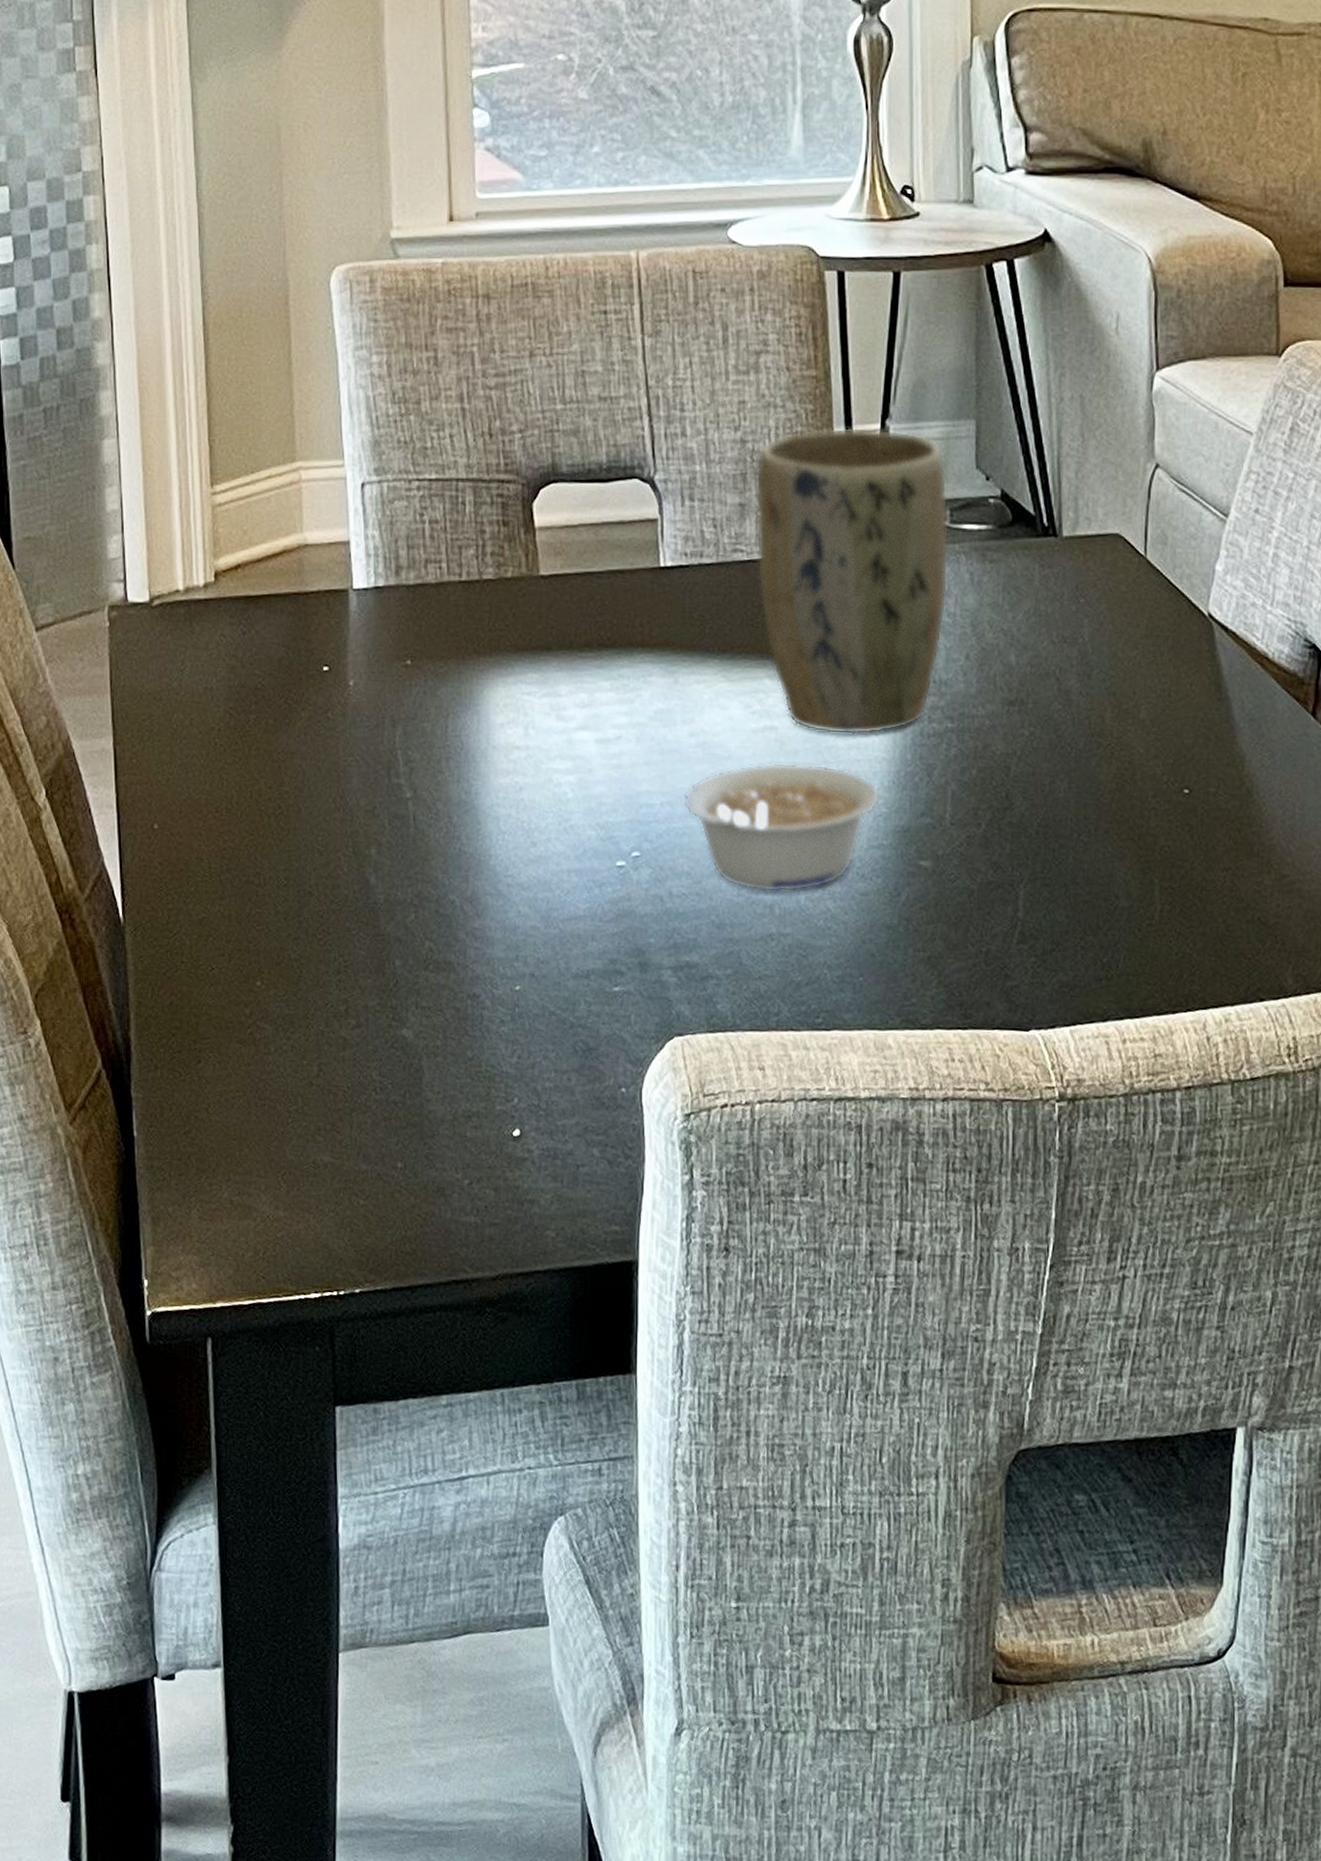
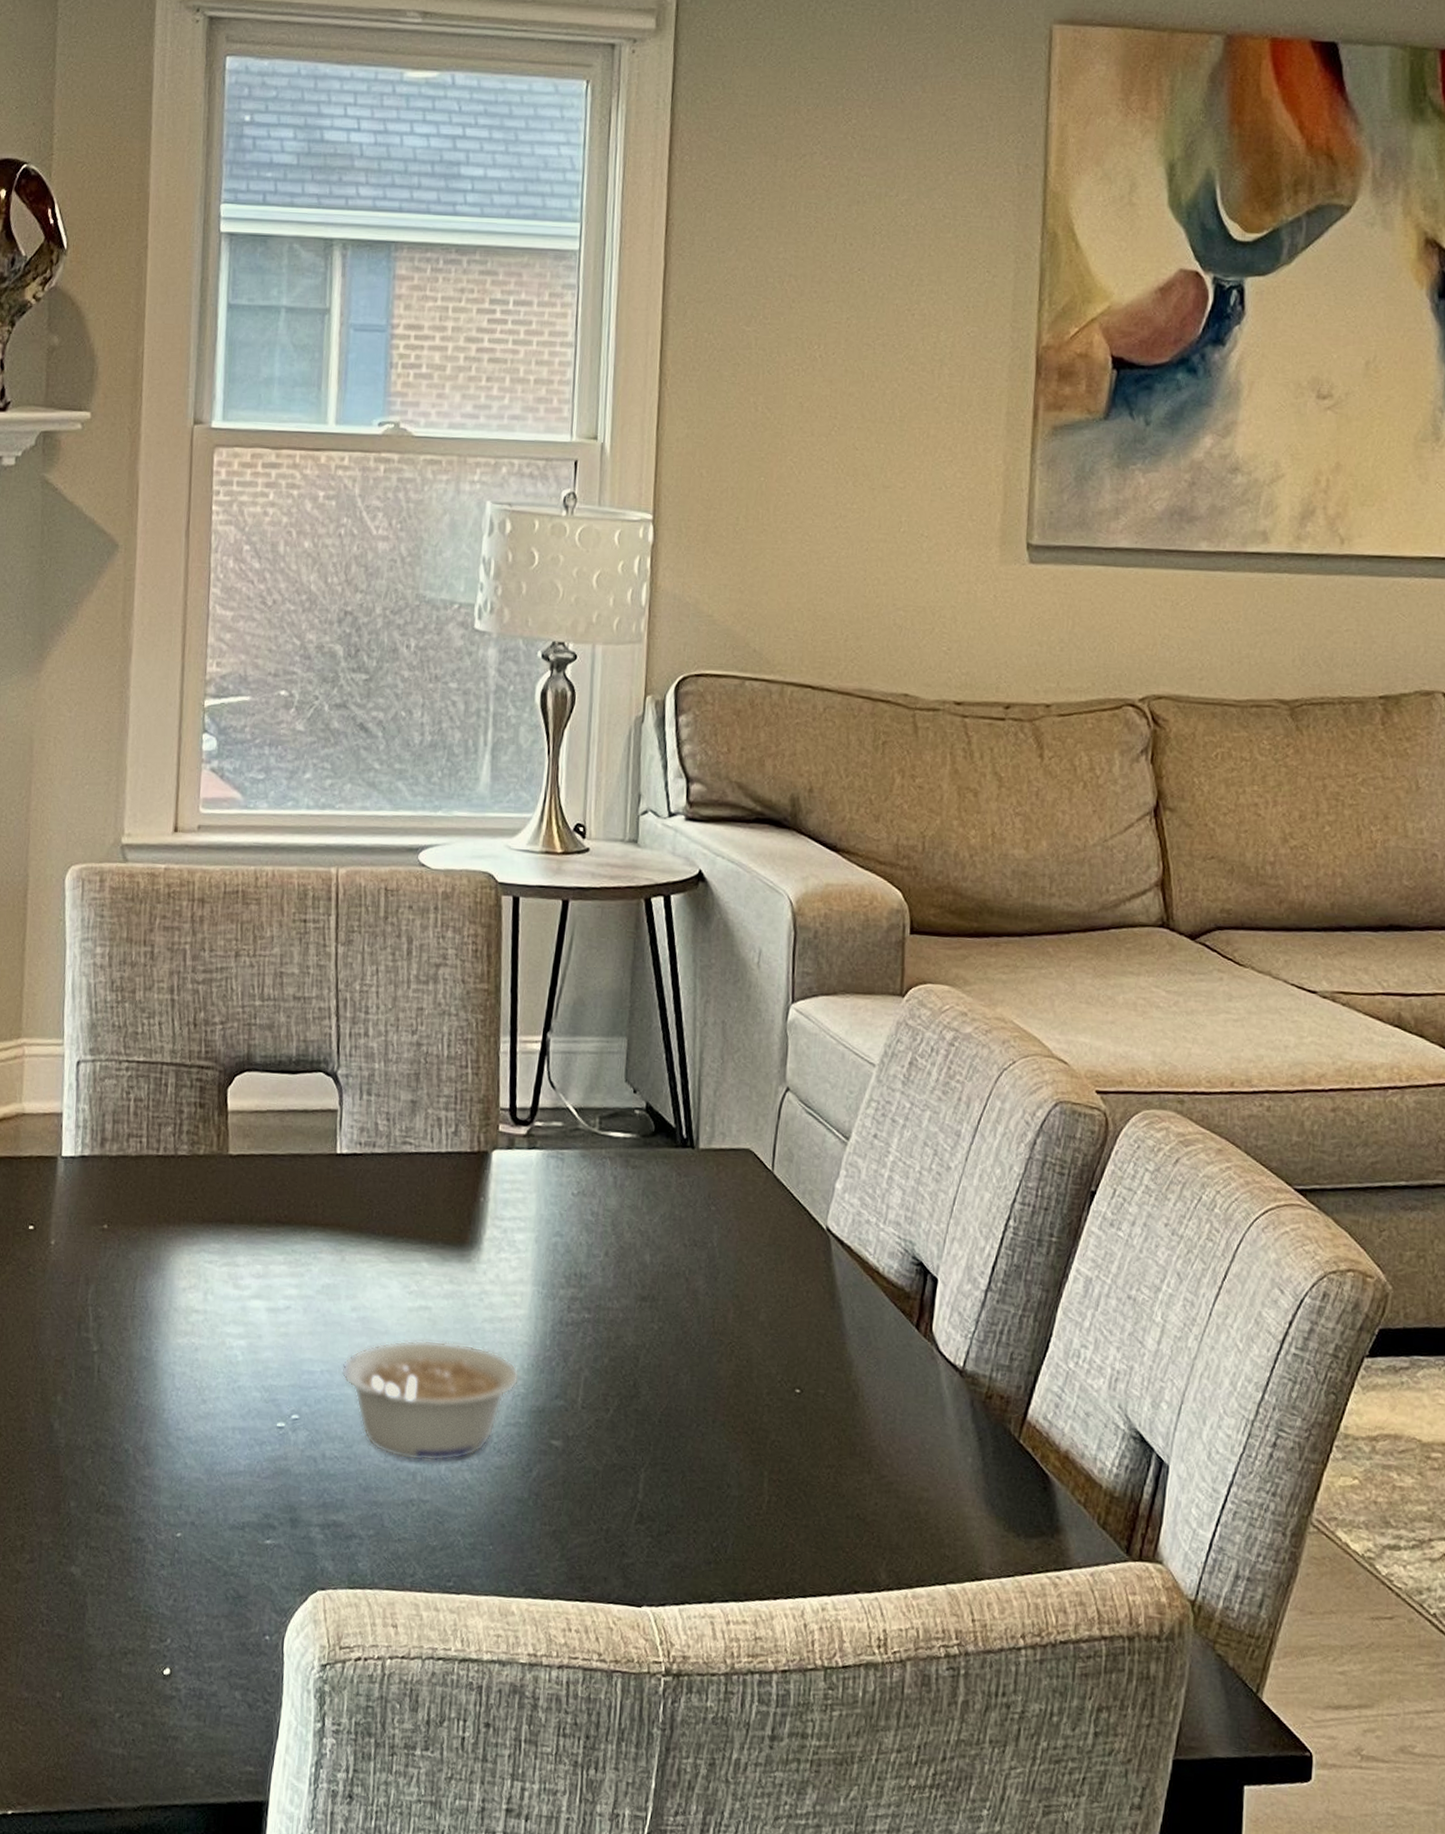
plant pot: present [755,427,949,736] -> none [423,1037,599,1320]

